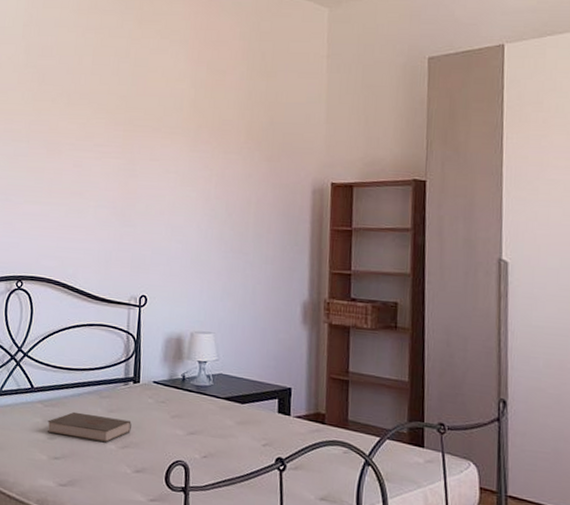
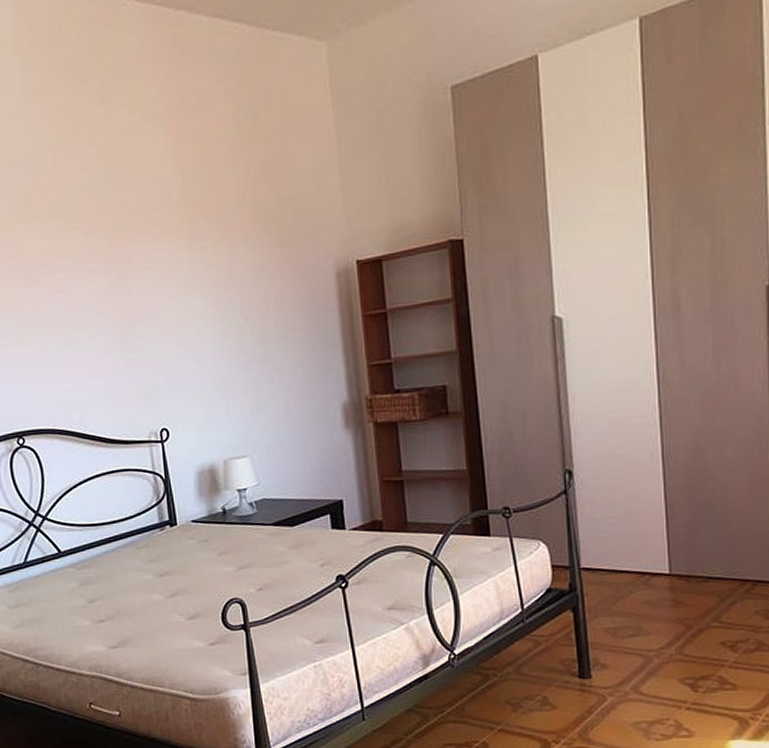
book: present [47,411,132,443] -> none [84,567,177,597]

